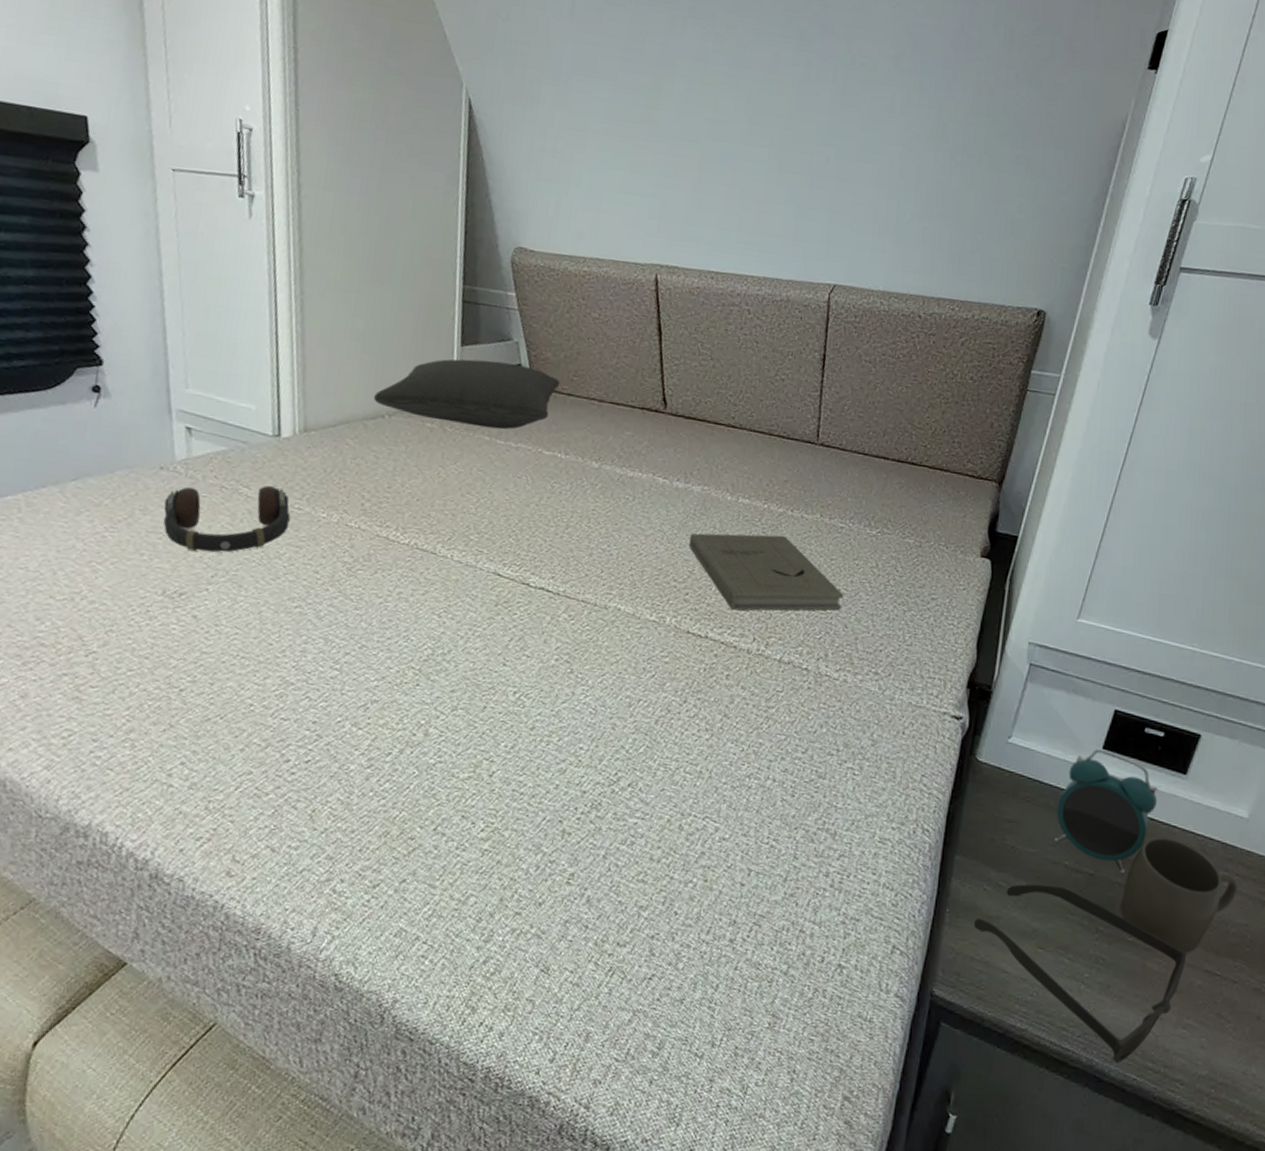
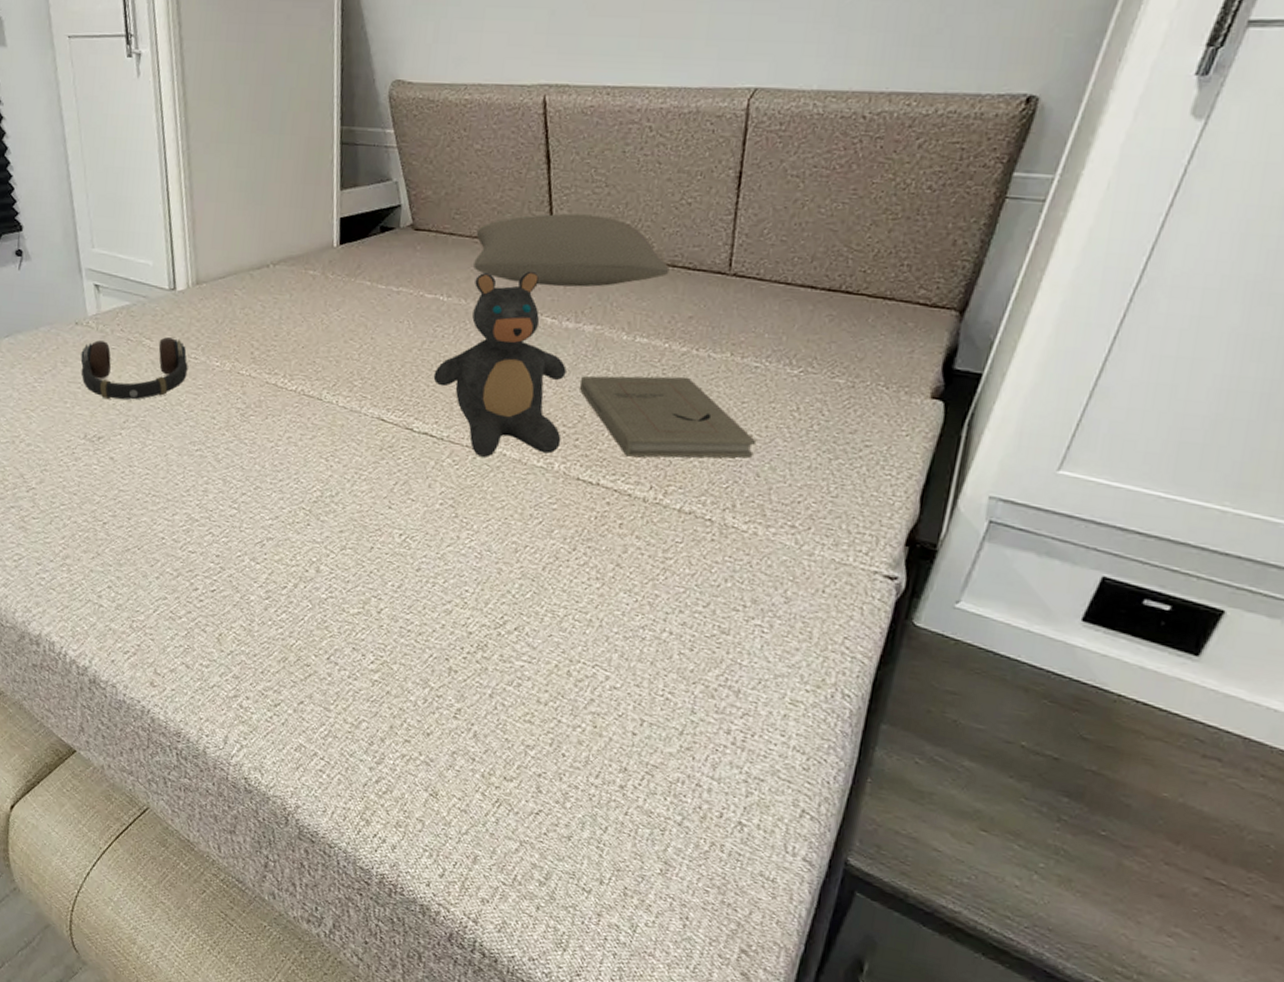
pillow: present [374,359,560,430] -> none [259,203,442,274]
stuffed animal: none [550,433,677,612] -> present [433,270,567,457]
pillow: none [590,381,767,451] -> present [474,213,670,287]
glasses: present [974,883,1186,1065] -> none [901,761,1180,963]
alarm clock: present [1054,749,1158,875] -> none [1008,620,1156,763]
mug: present [1121,836,1238,953] -> none [1092,724,1263,857]

